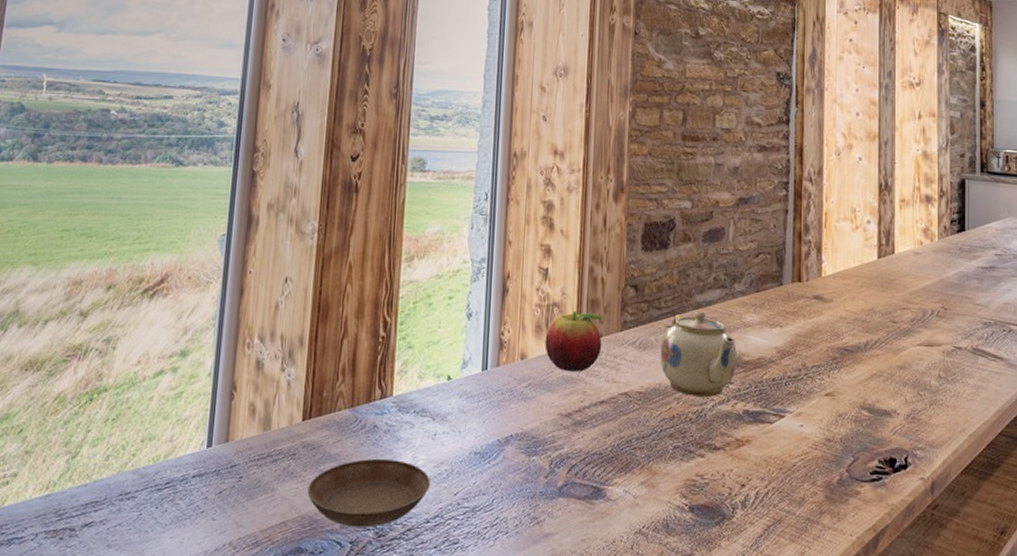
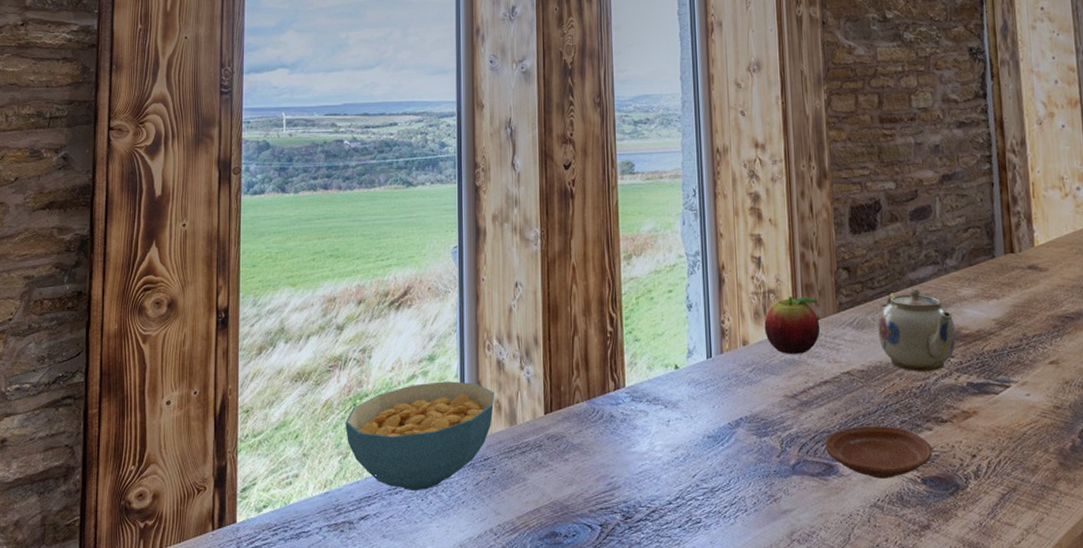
cereal bowl: none [77,379,250,498] -> present [345,381,495,492]
saucer: present [307,458,430,528] -> none [556,446,669,511]
plate: none [595,449,703,505] -> present [825,425,933,479]

